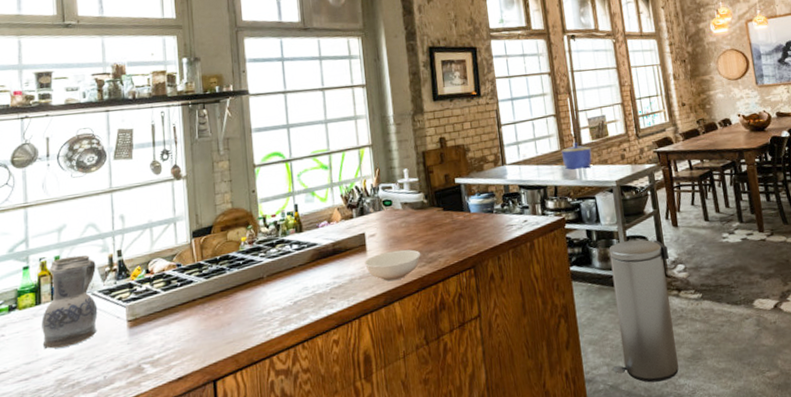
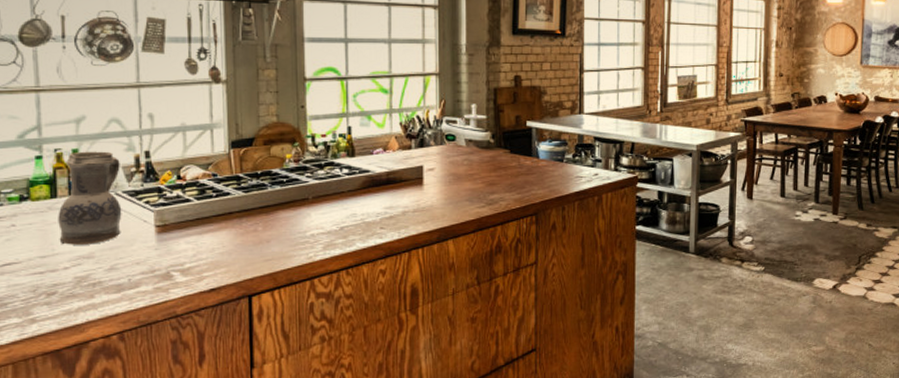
bowl: present [365,249,421,282] -> none [420,188,482,219]
cooking pot: present [561,142,592,170] -> none [644,100,677,128]
pedal bin: present [609,239,679,383] -> none [664,207,738,344]

